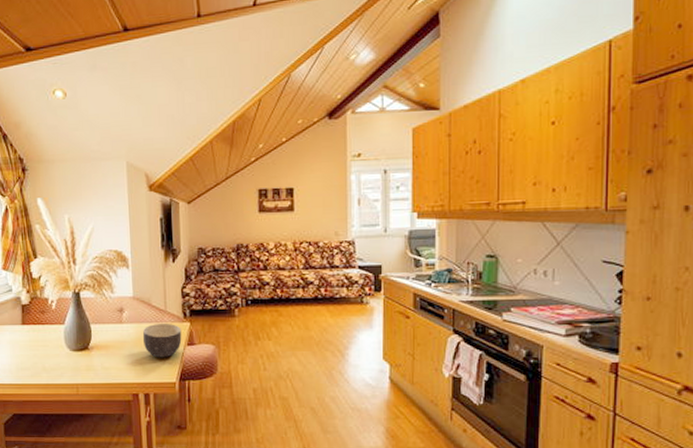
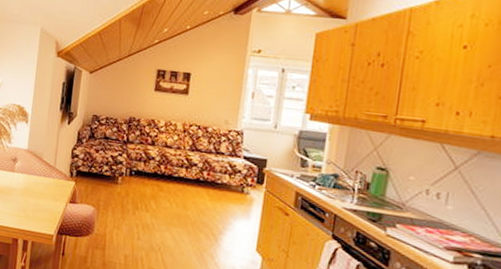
bowl: present [143,324,182,358] -> none [30,177,66,211]

